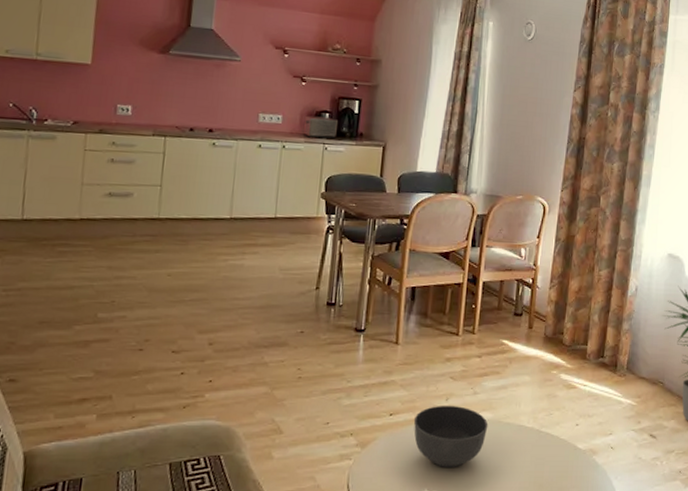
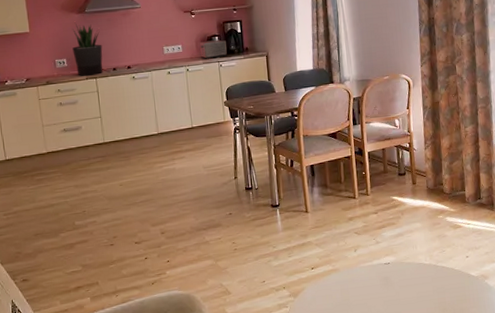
planter: none [142,63,183,133] -> present [72,22,103,76]
bowl: present [413,405,488,469] -> none [331,254,393,305]

